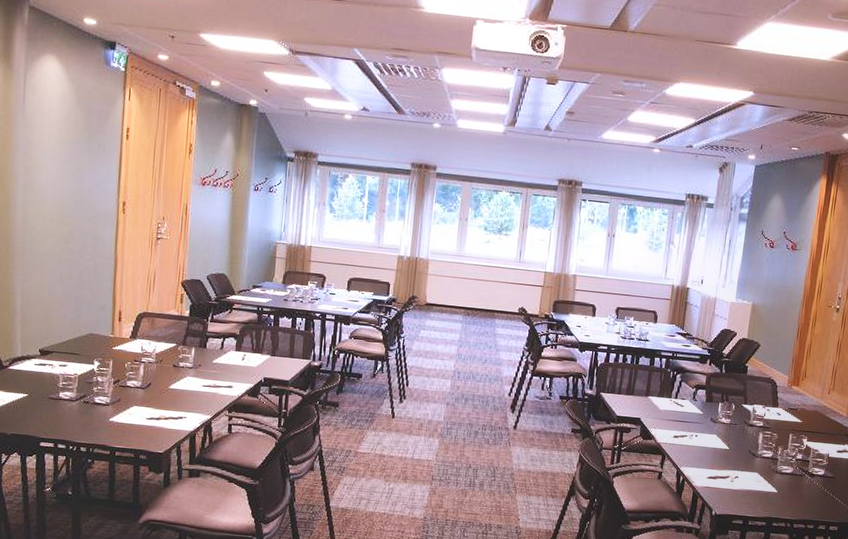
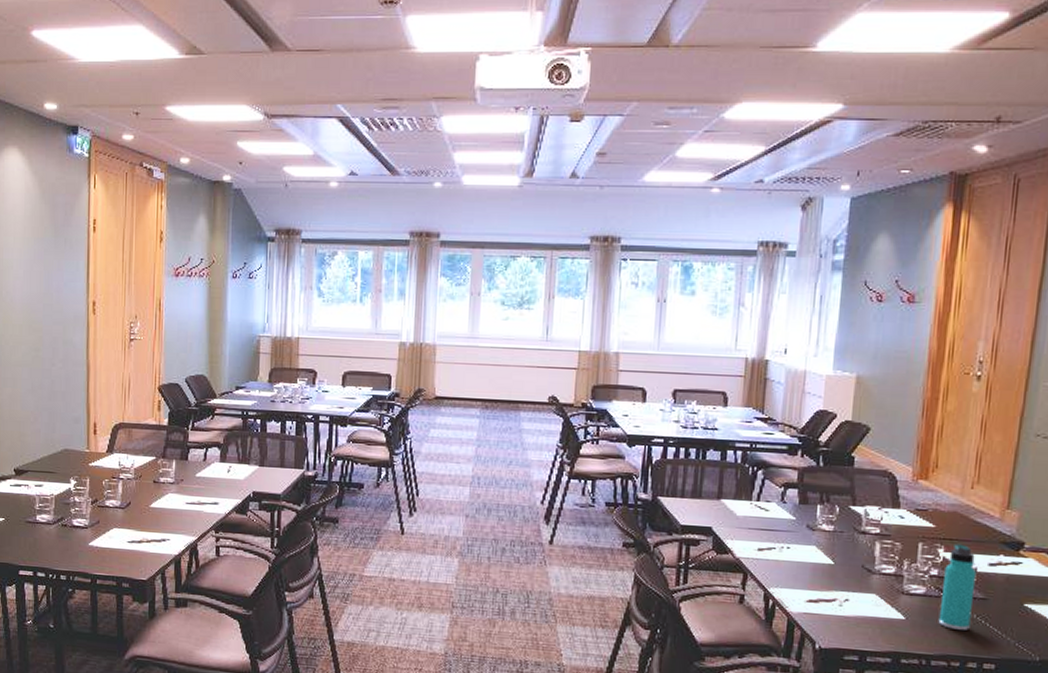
thermos bottle: none [800,435,829,501] -> present [938,544,977,630]

